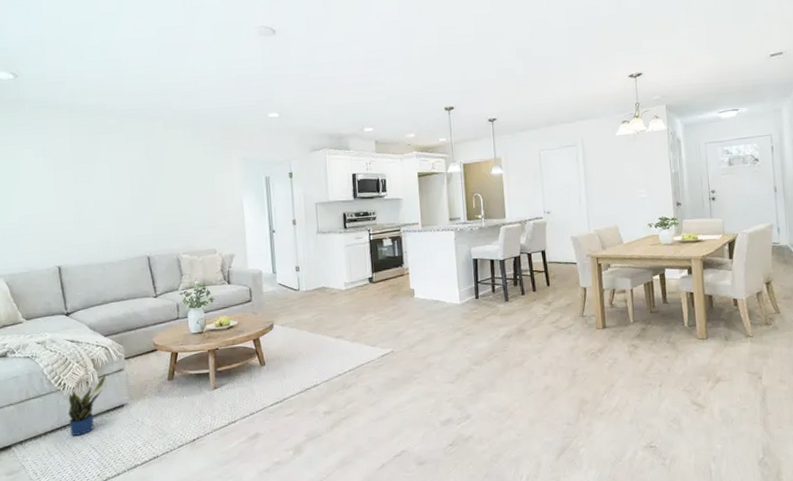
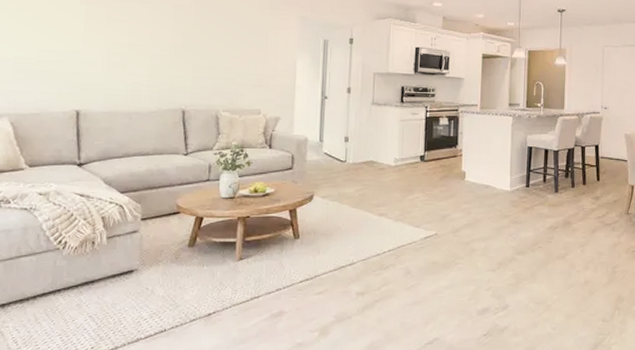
potted plant: present [68,375,106,436] -> none [65,235,117,301]

